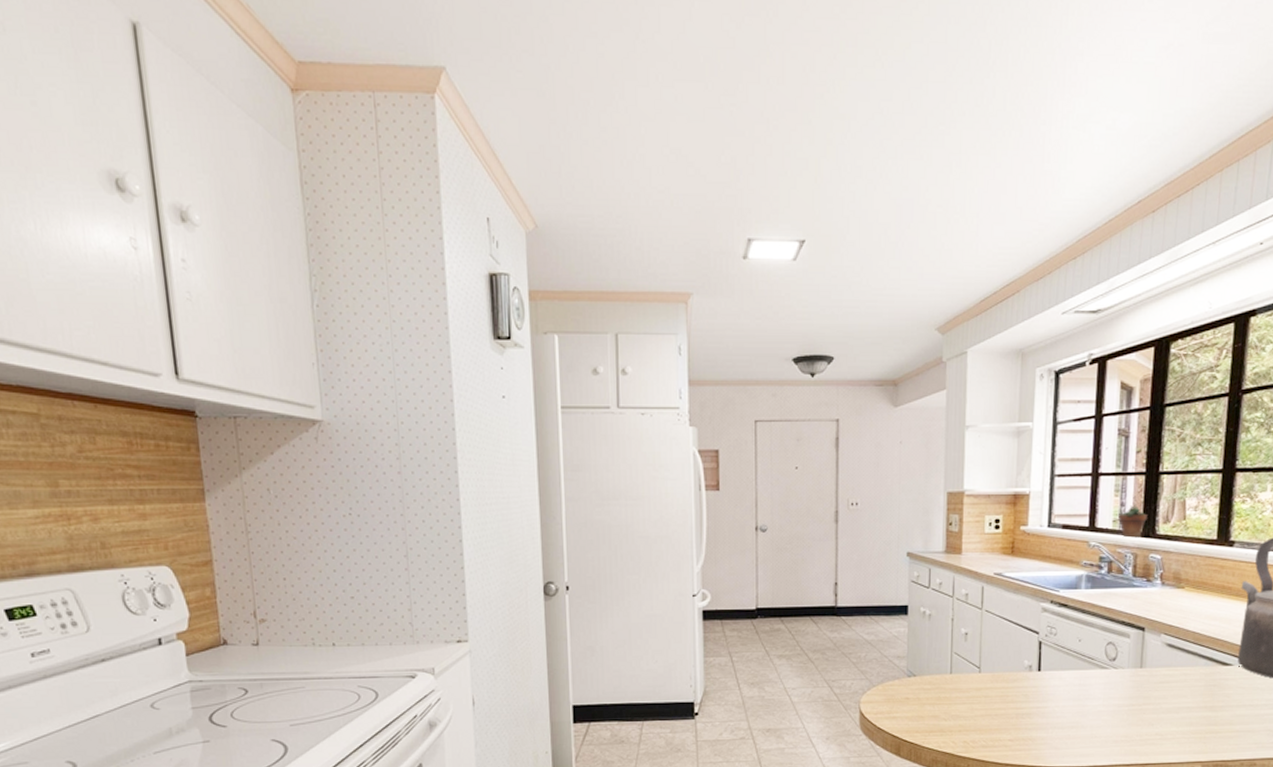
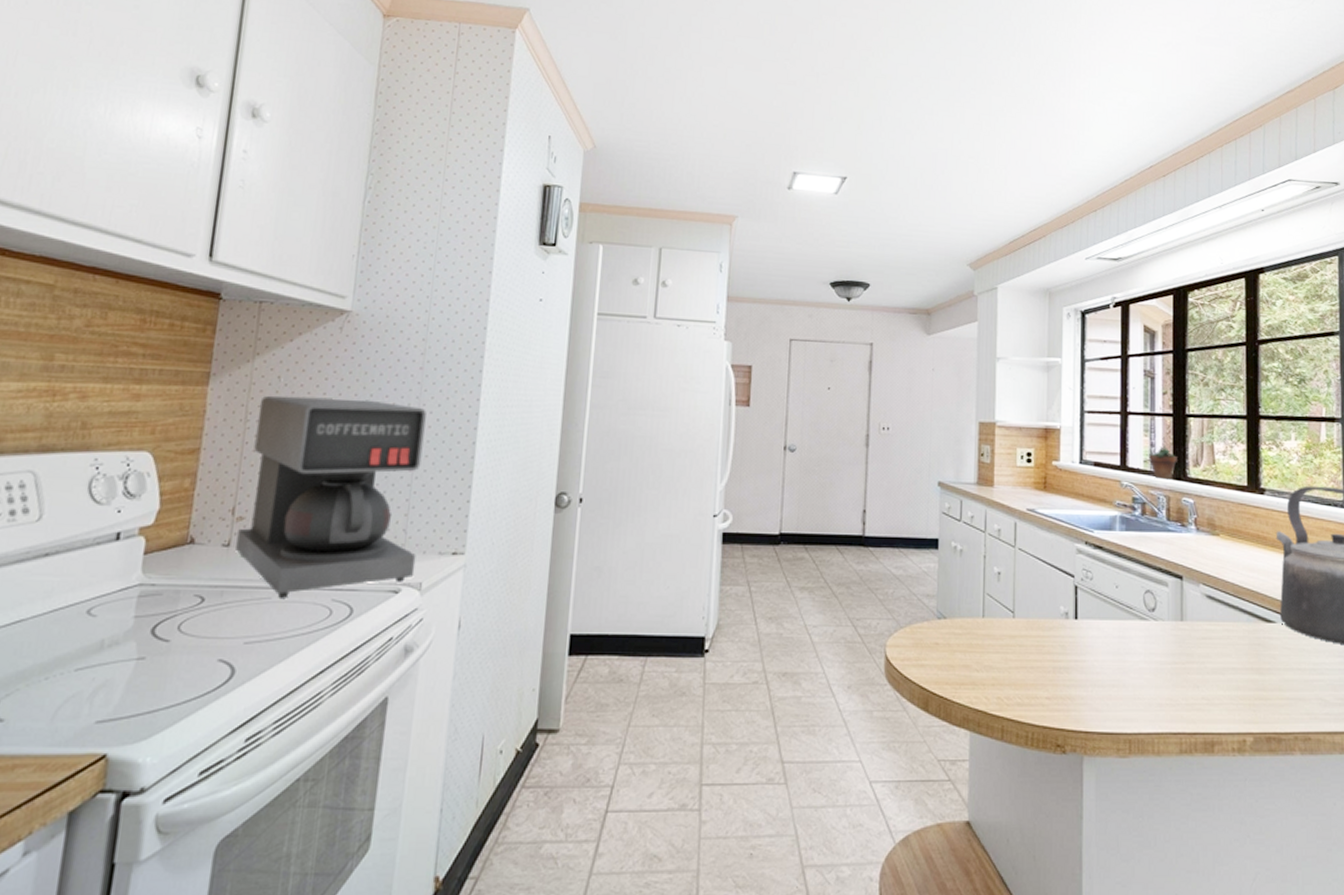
coffee maker: none [256,506,426,687] -> present [236,395,427,598]

